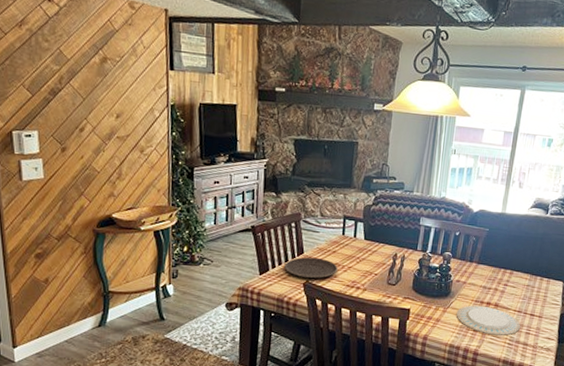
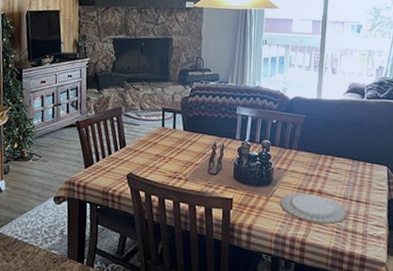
plate: present [284,257,338,279] -> none [108,149,159,171]

